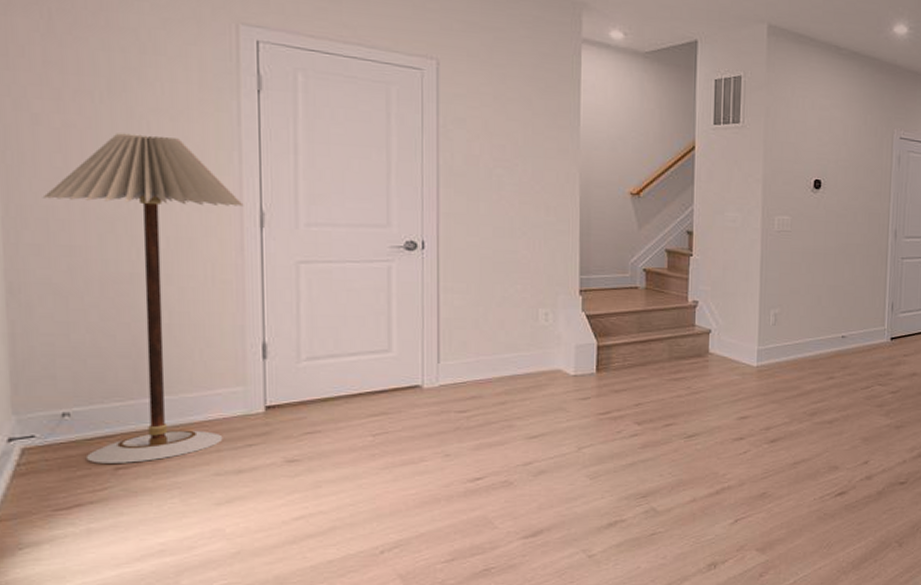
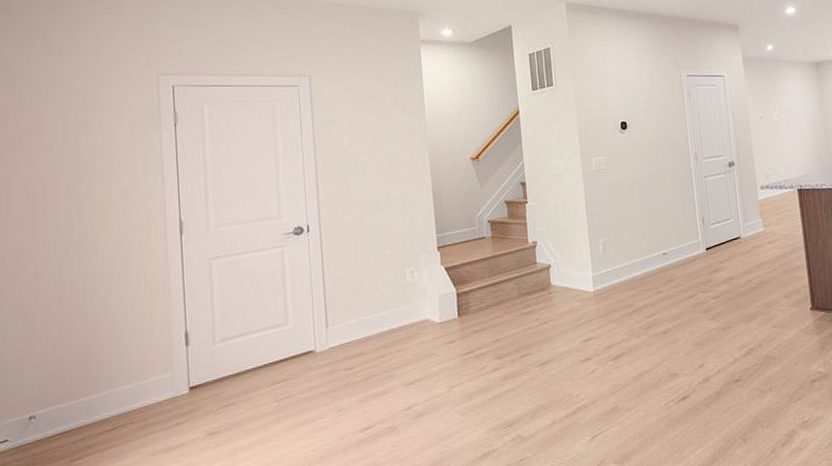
floor lamp: present [42,133,244,463] -> none [15,172,167,458]

